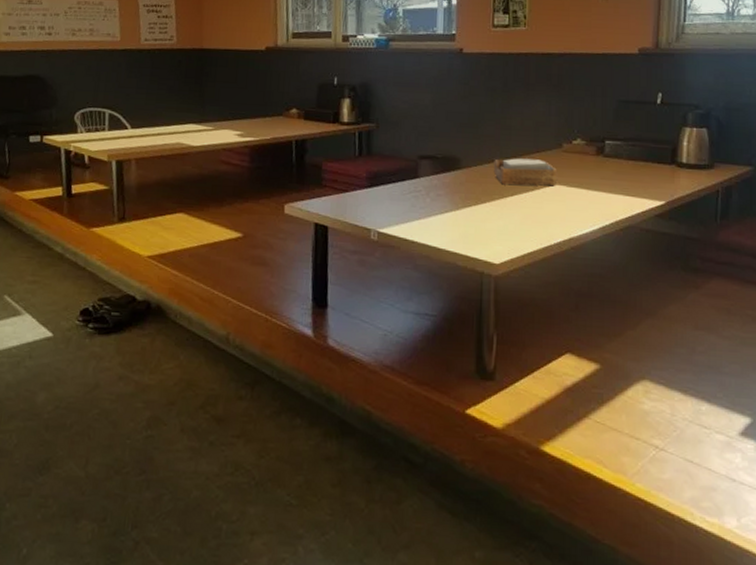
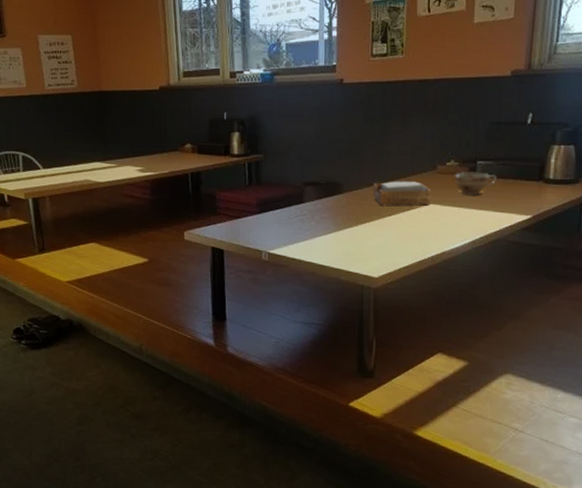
teacup: none [581,151,626,177] -> present [454,172,496,195]

